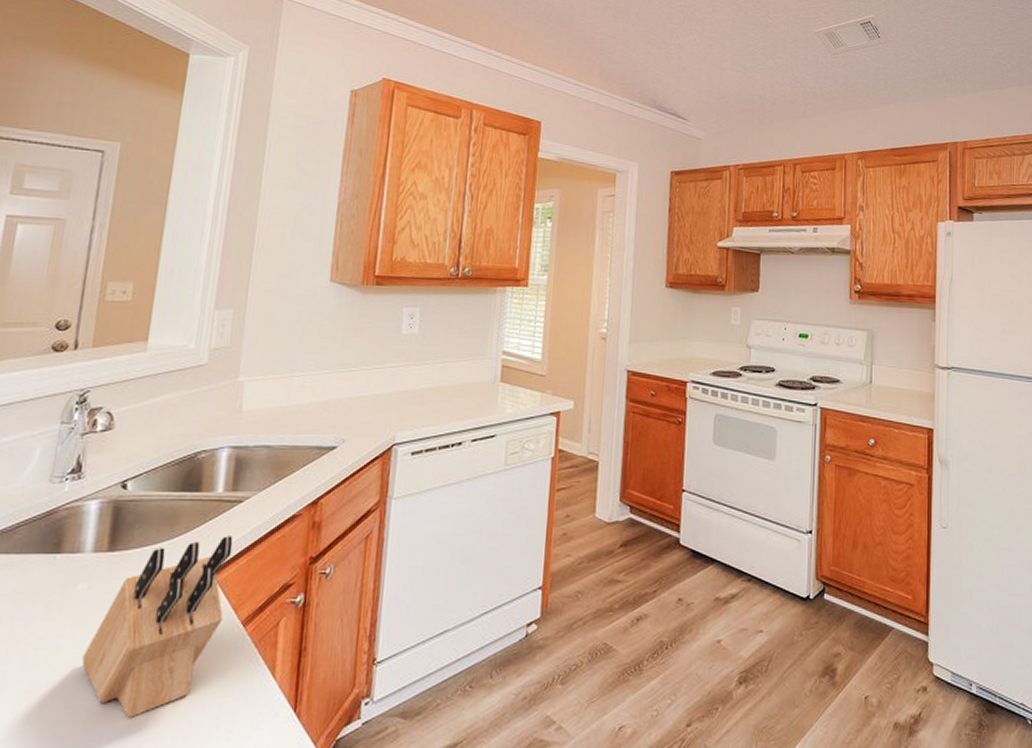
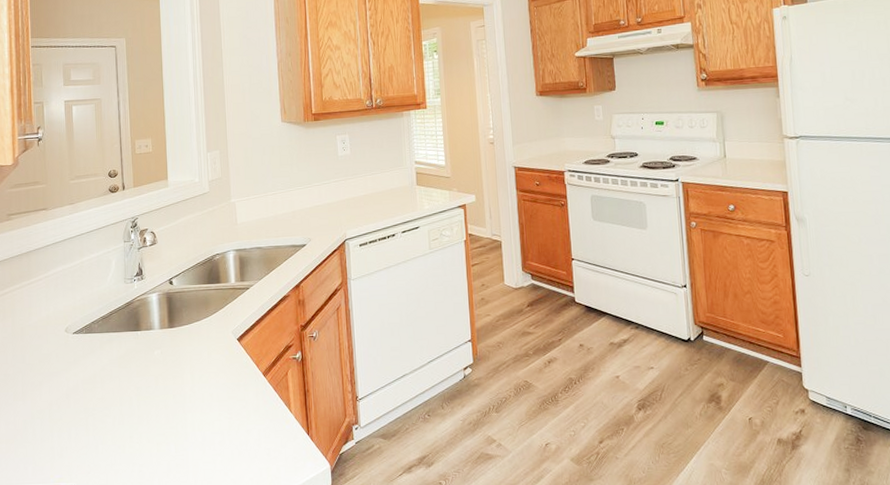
knife block: present [81,536,233,718] -> none [166,313,250,440]

